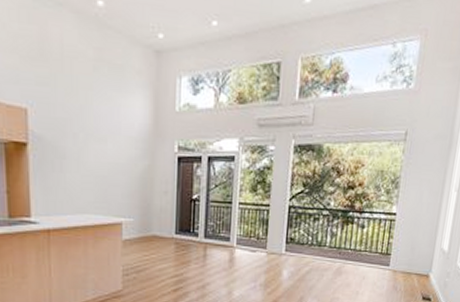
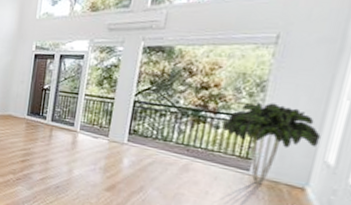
indoor plant: none [367,198,438,277] -> present [222,101,321,185]

